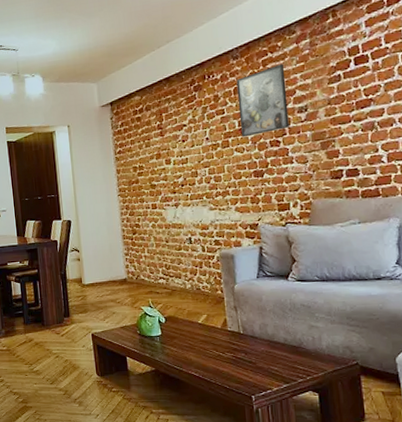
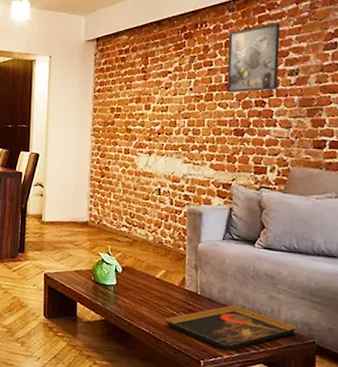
decorative tray: none [213,339,339,383] -> present [165,305,296,351]

